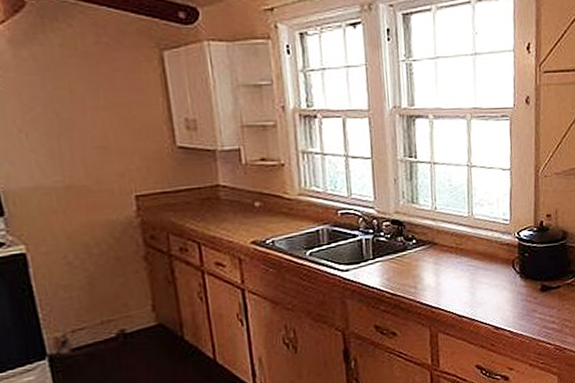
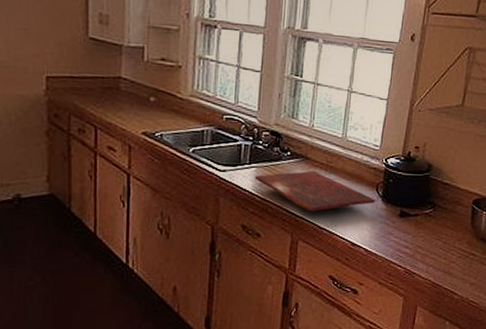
cutting board: none [381,255,514,300] -> present [254,170,376,212]

